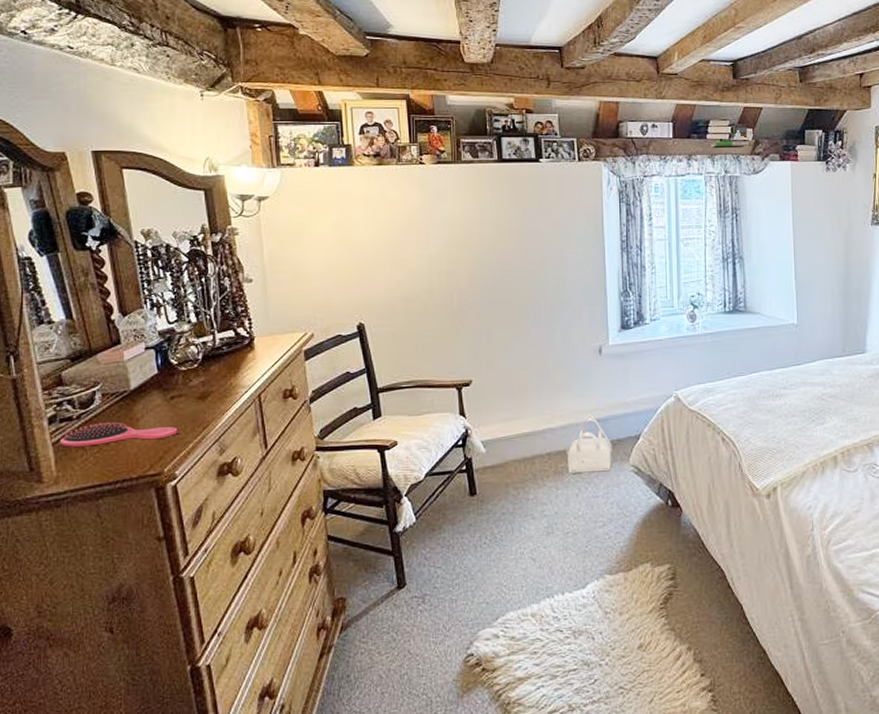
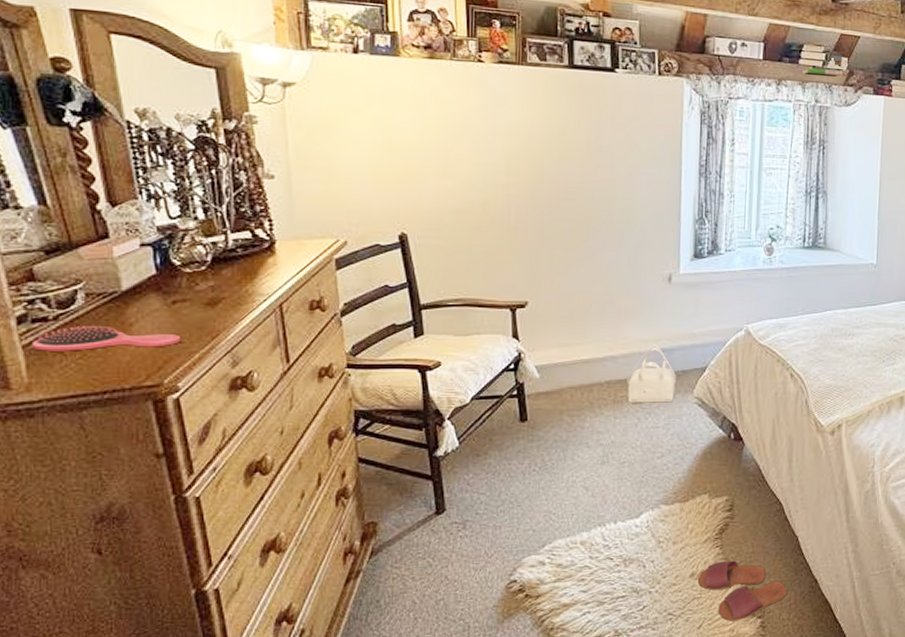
slippers: none [647,631,736,696] -> present [698,560,787,622]

